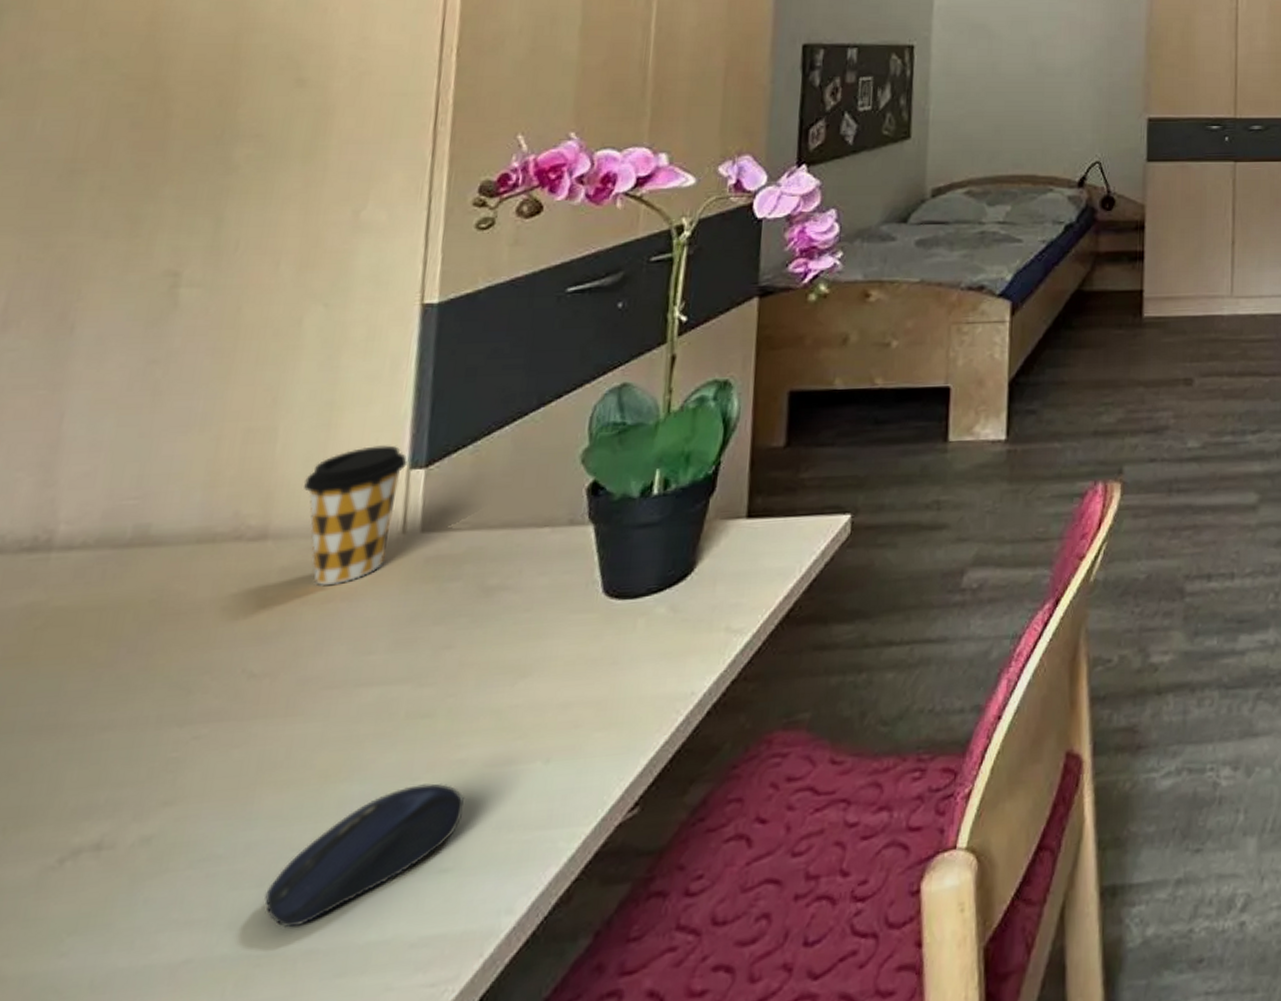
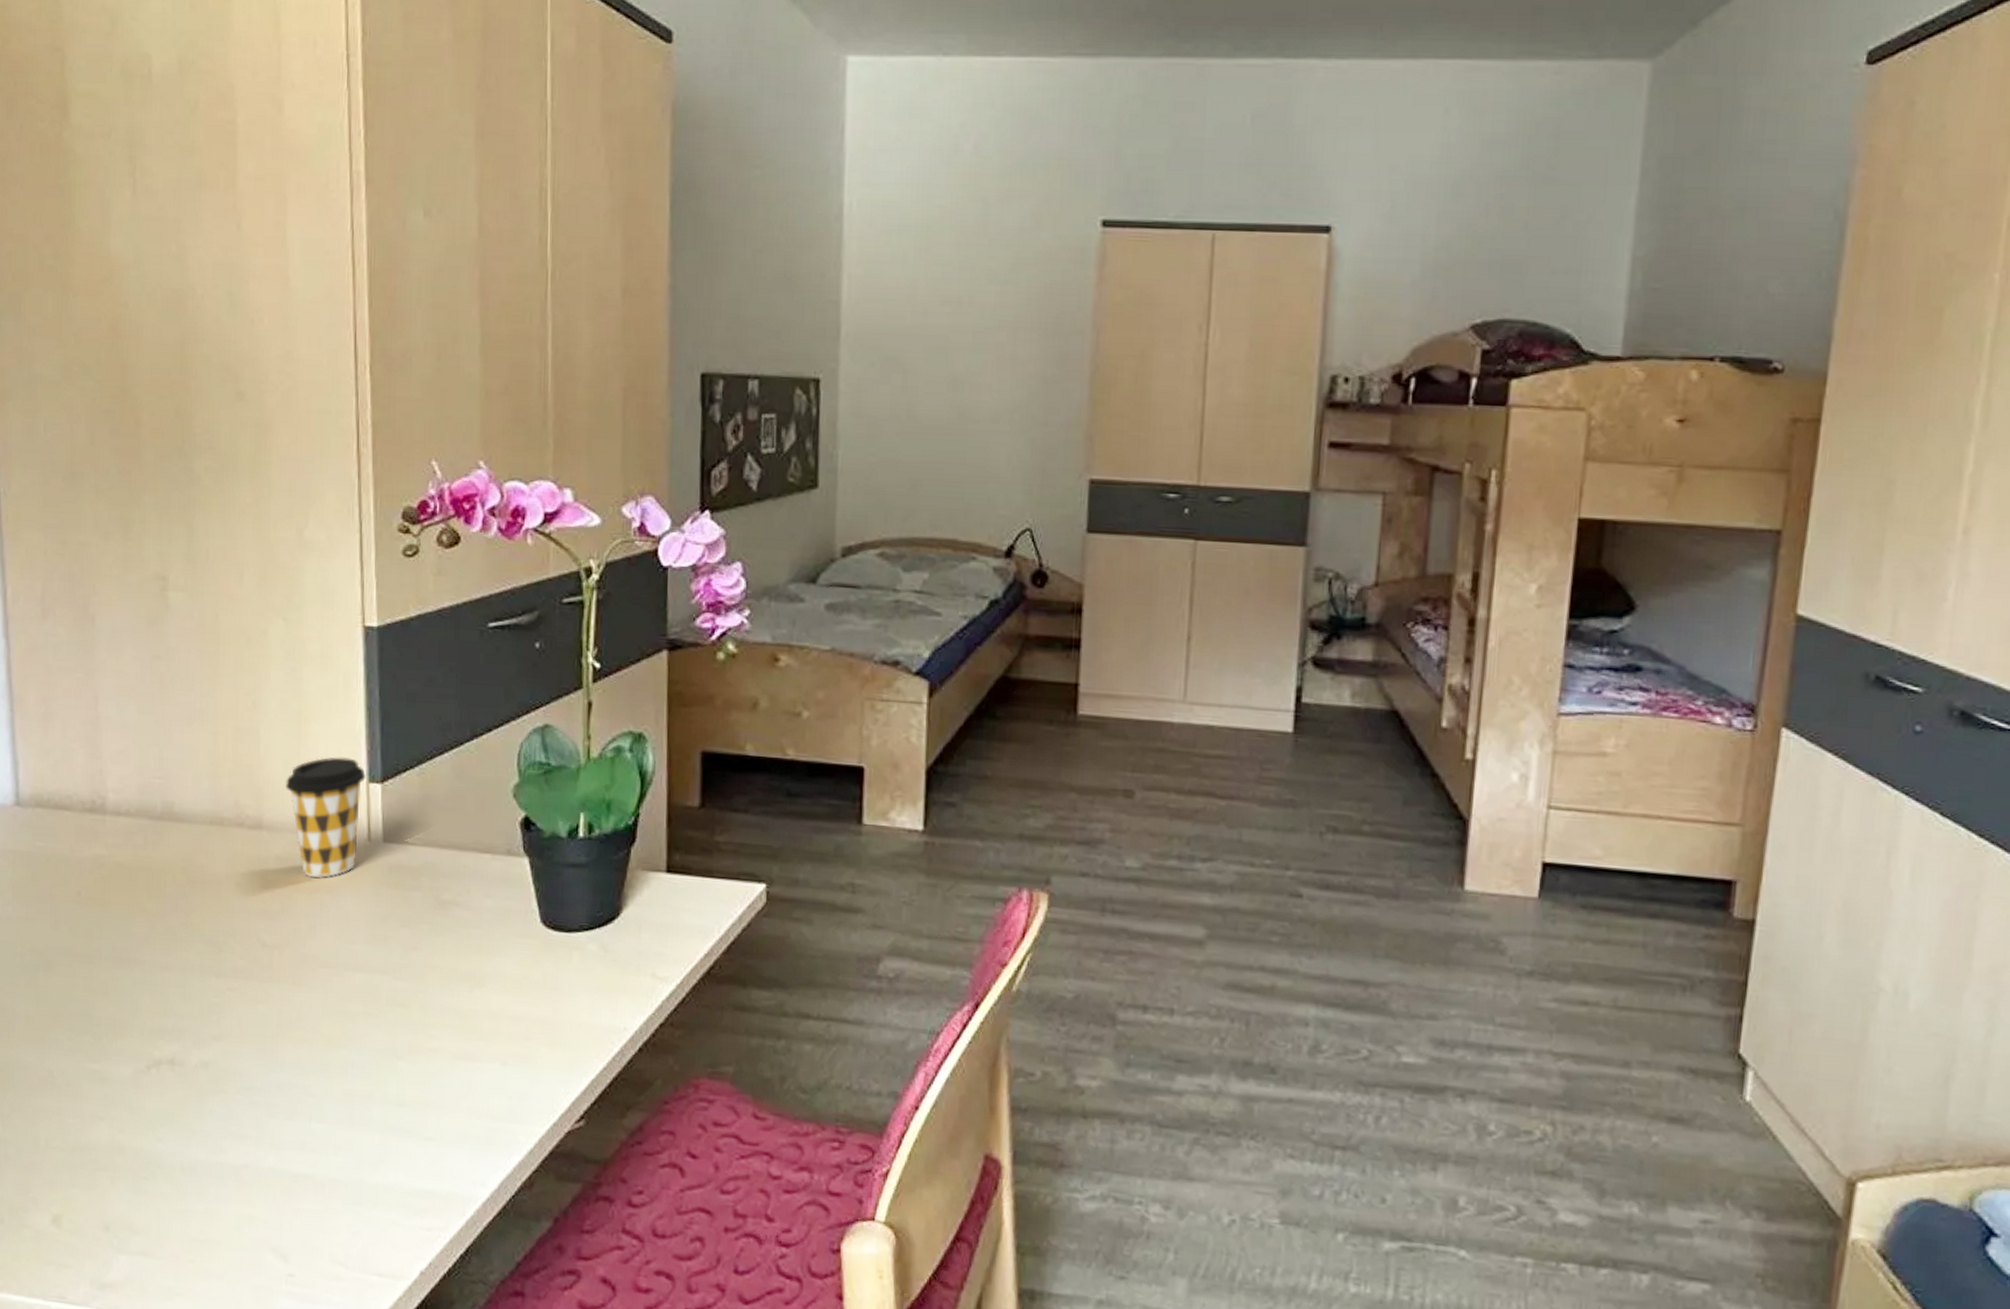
computer mouse: present [264,783,464,929] -> none [296,1062,439,1158]

